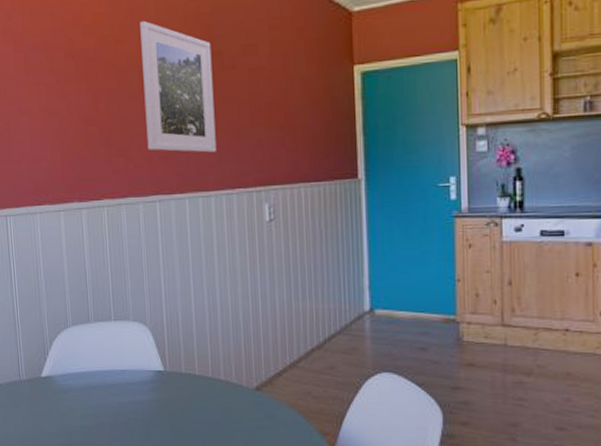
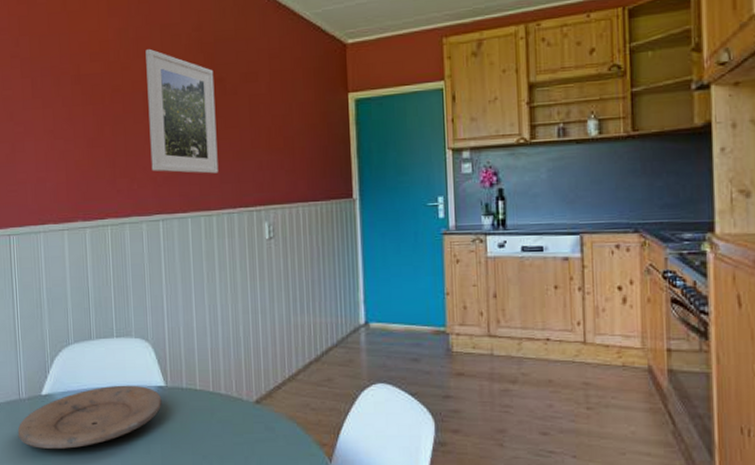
plate: none [18,368,161,431] -> present [17,385,162,449]

